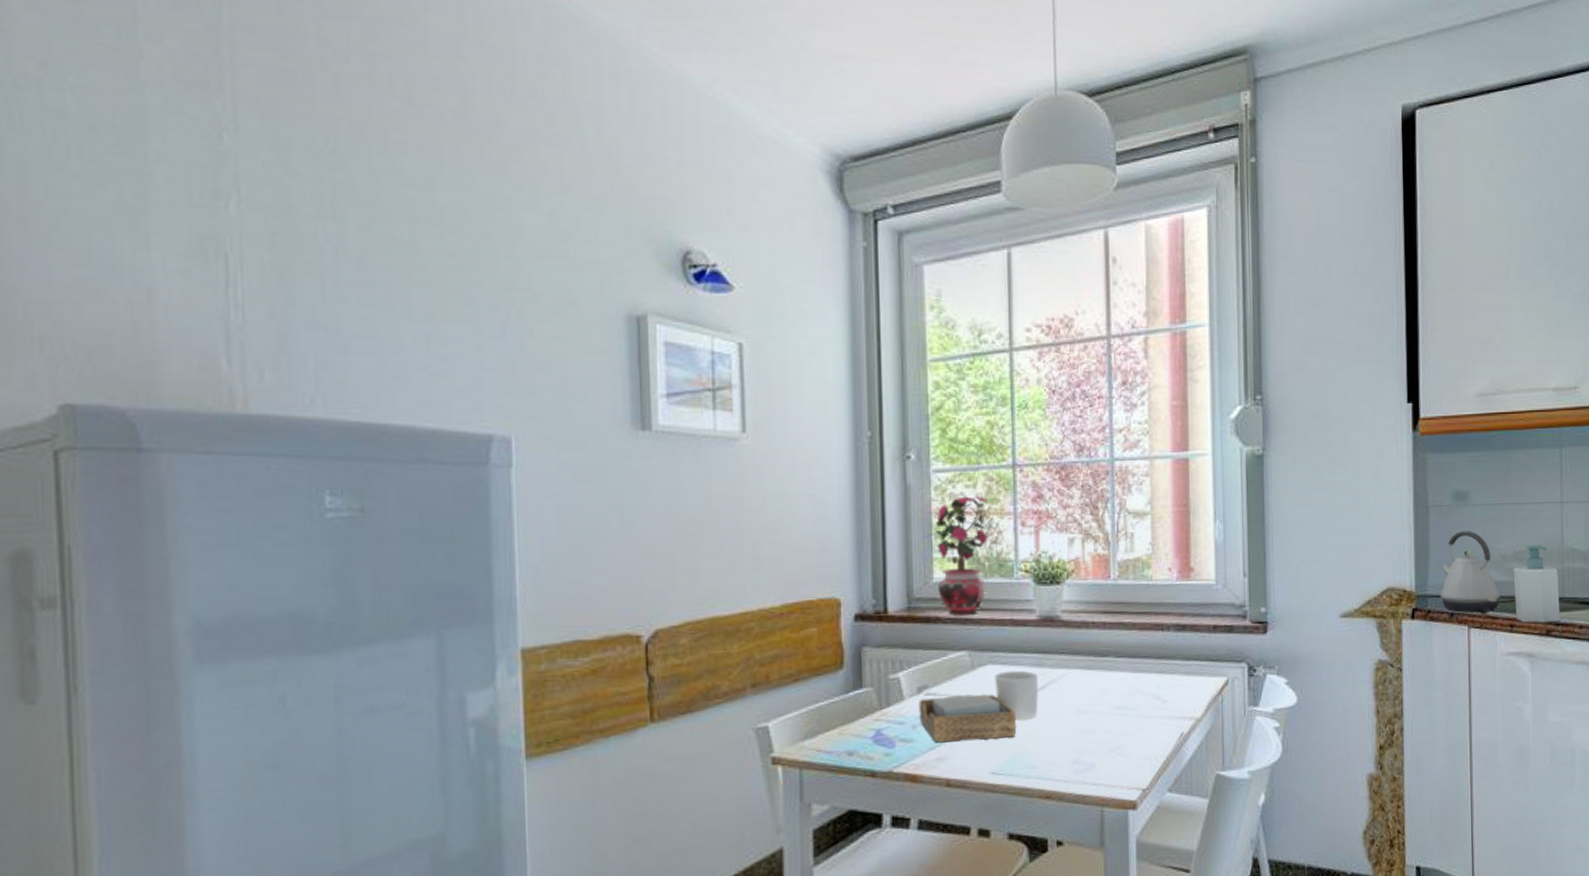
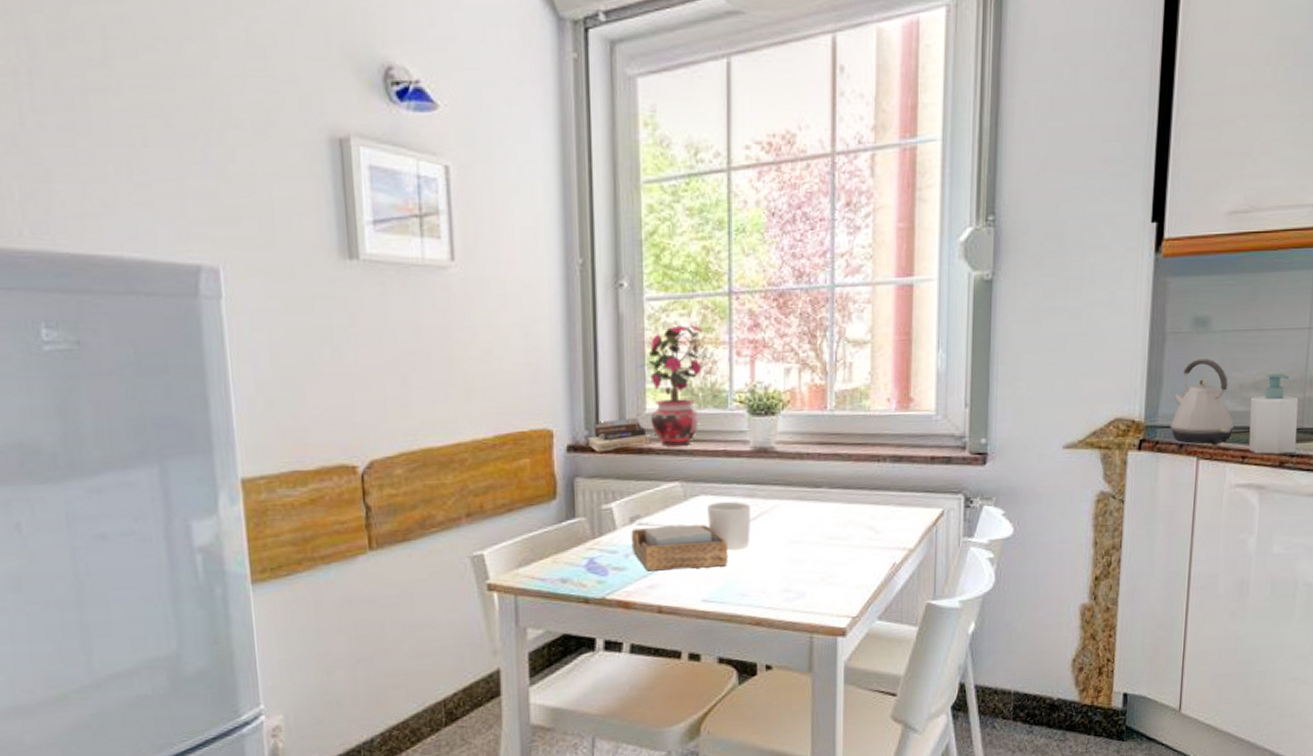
books: none [874,587,937,622] -> present [587,418,650,453]

